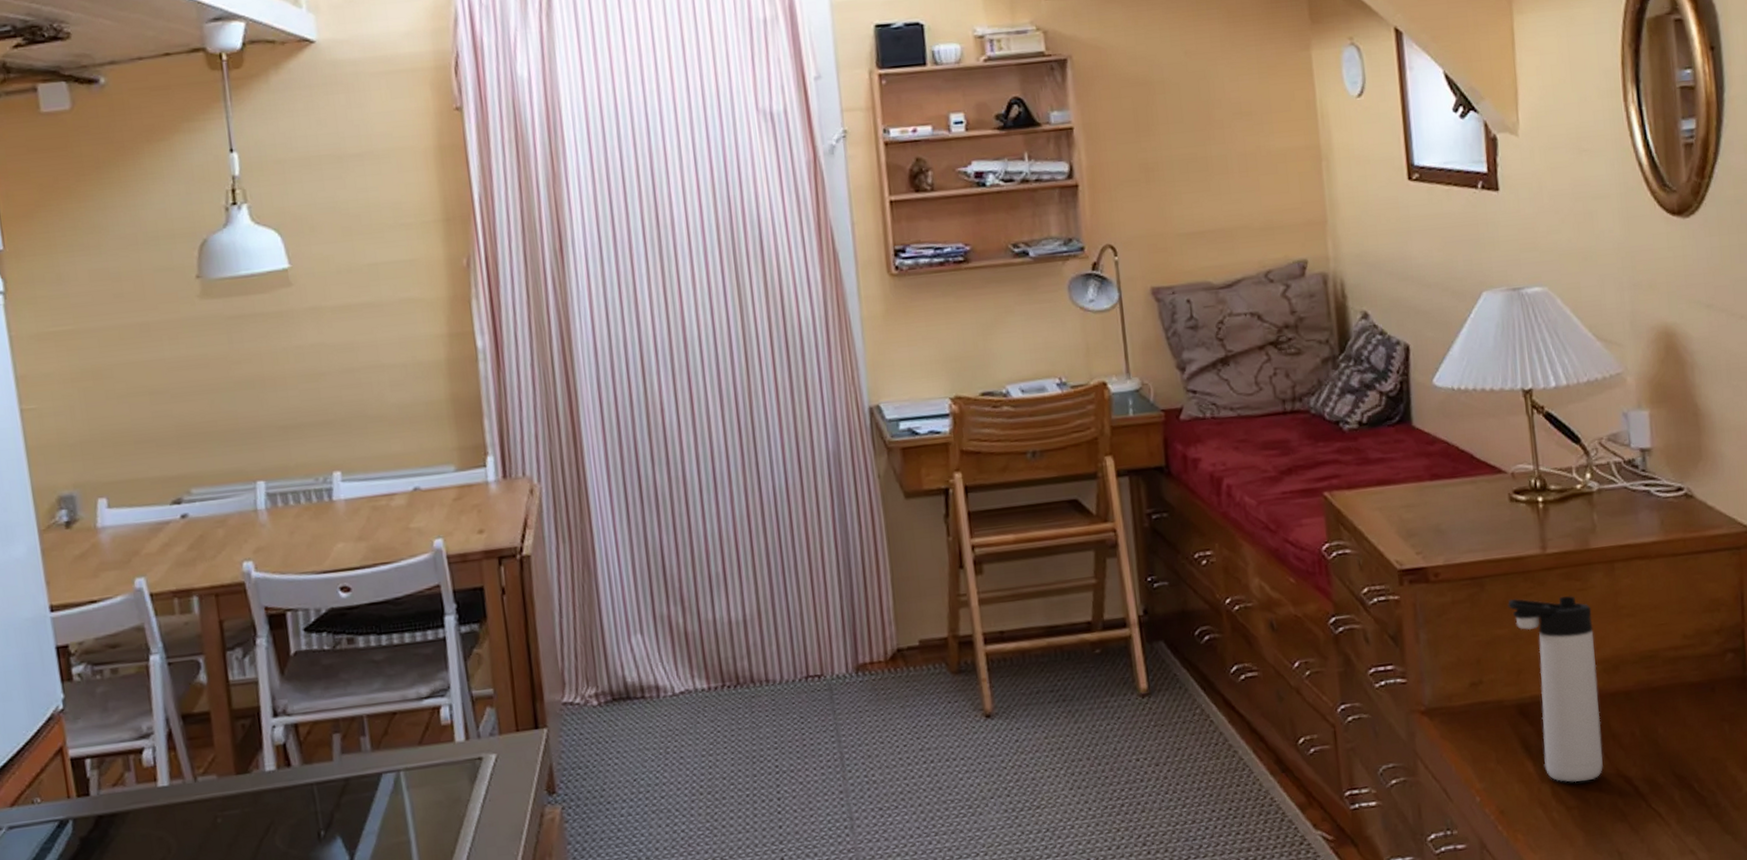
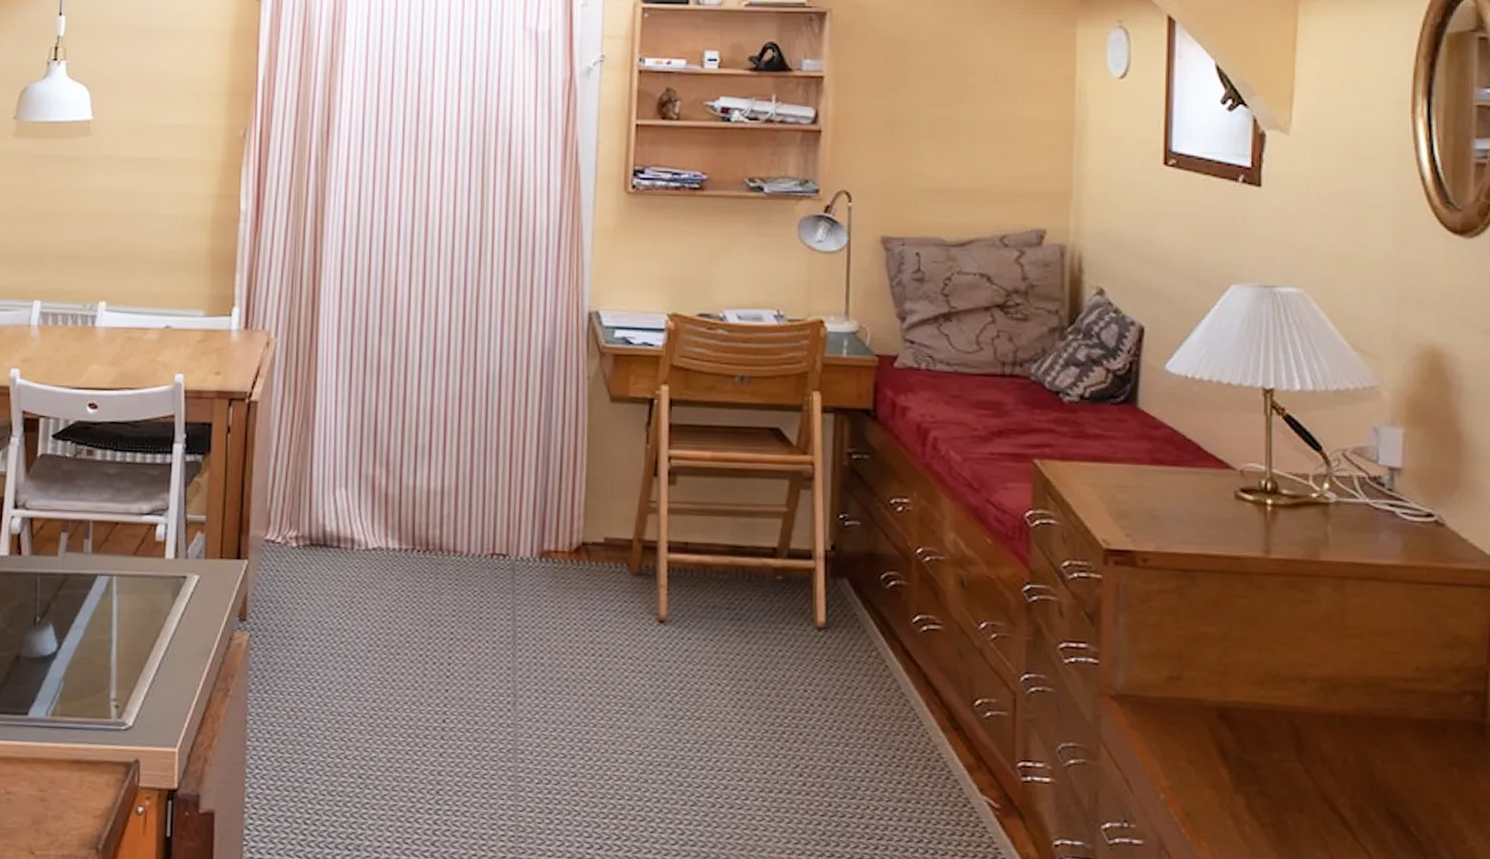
thermos bottle: present [1508,595,1603,783] -> none [1220,598,1314,801]

